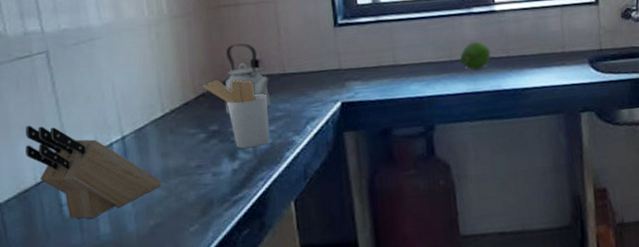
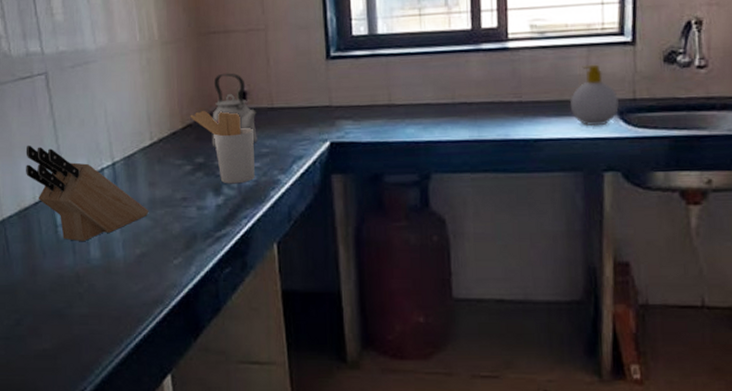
fruit: present [459,41,491,70] -> none [463,82,500,115]
soap bottle: none [549,22,589,74] -> present [569,64,619,126]

